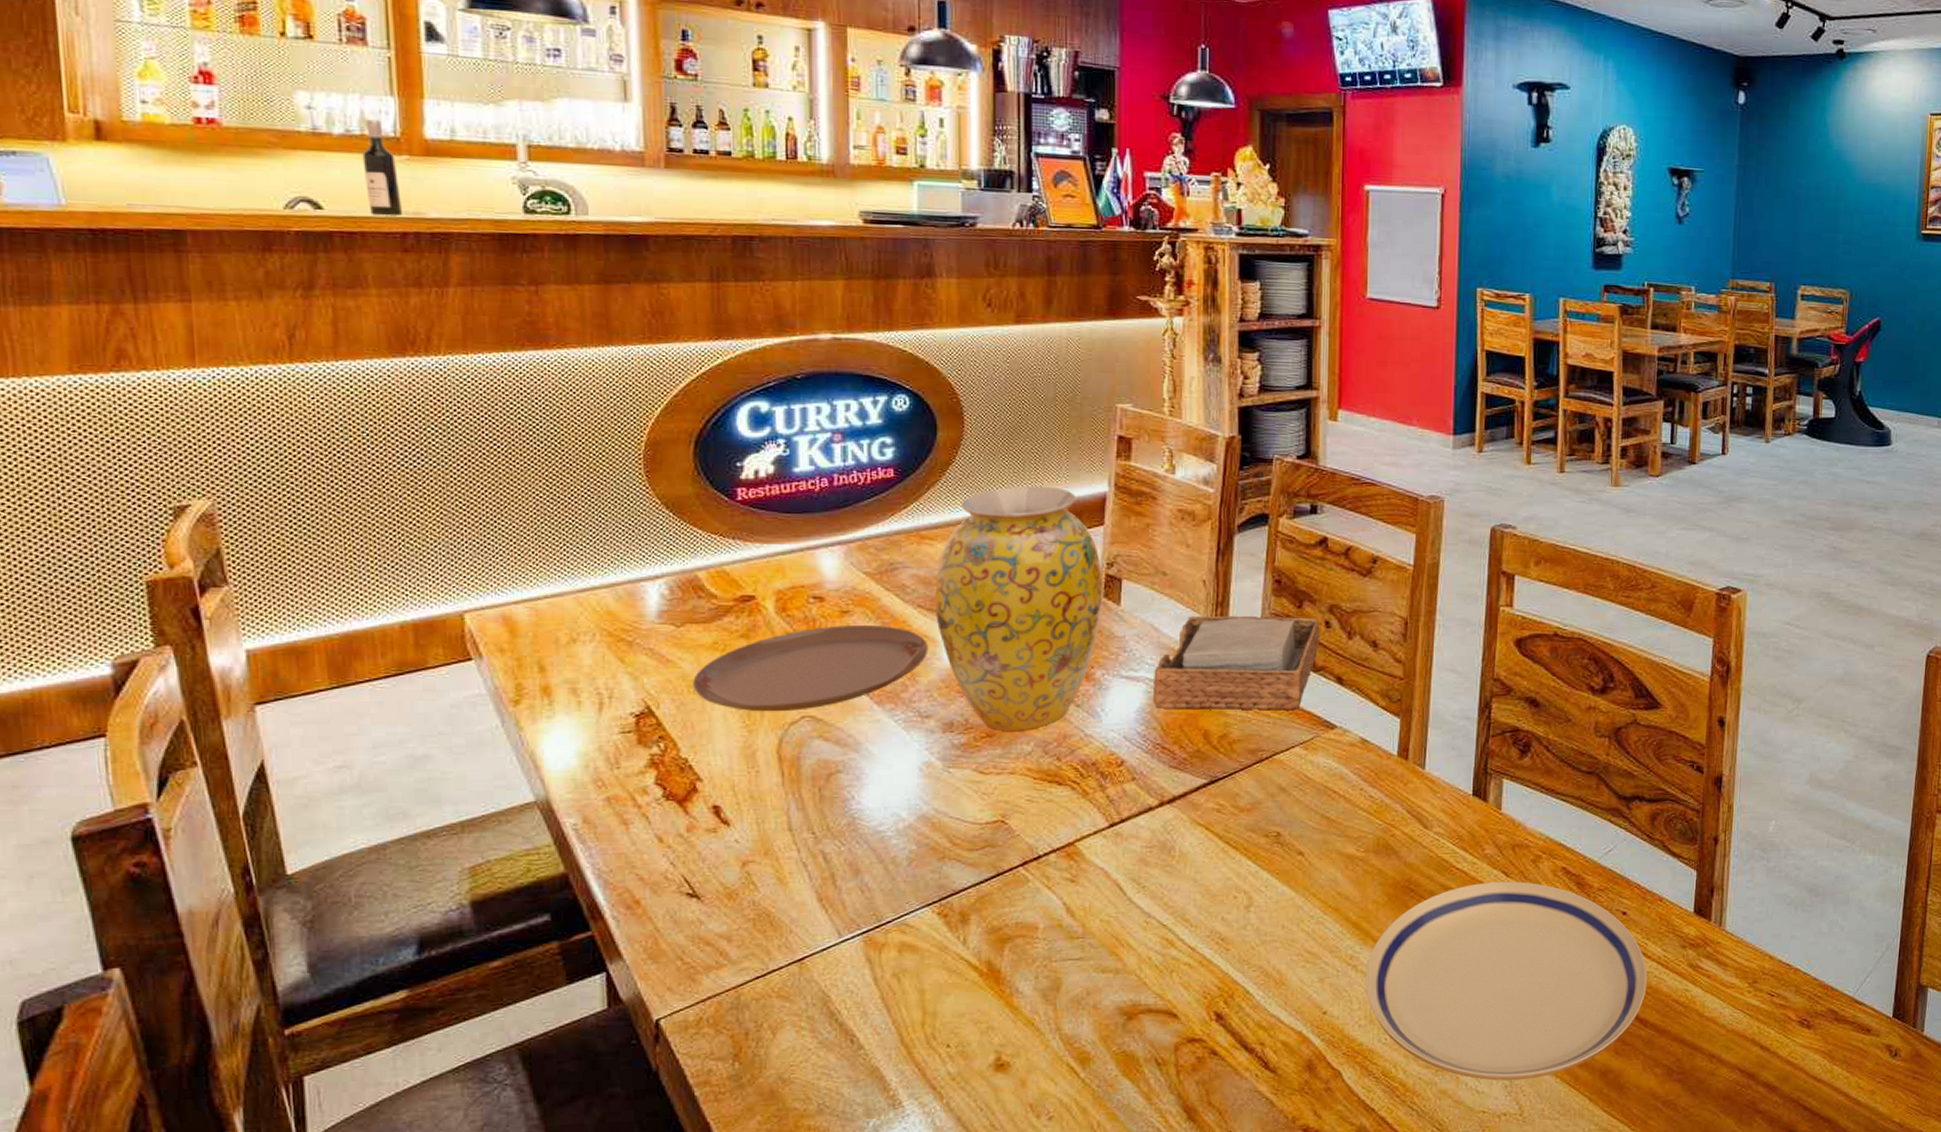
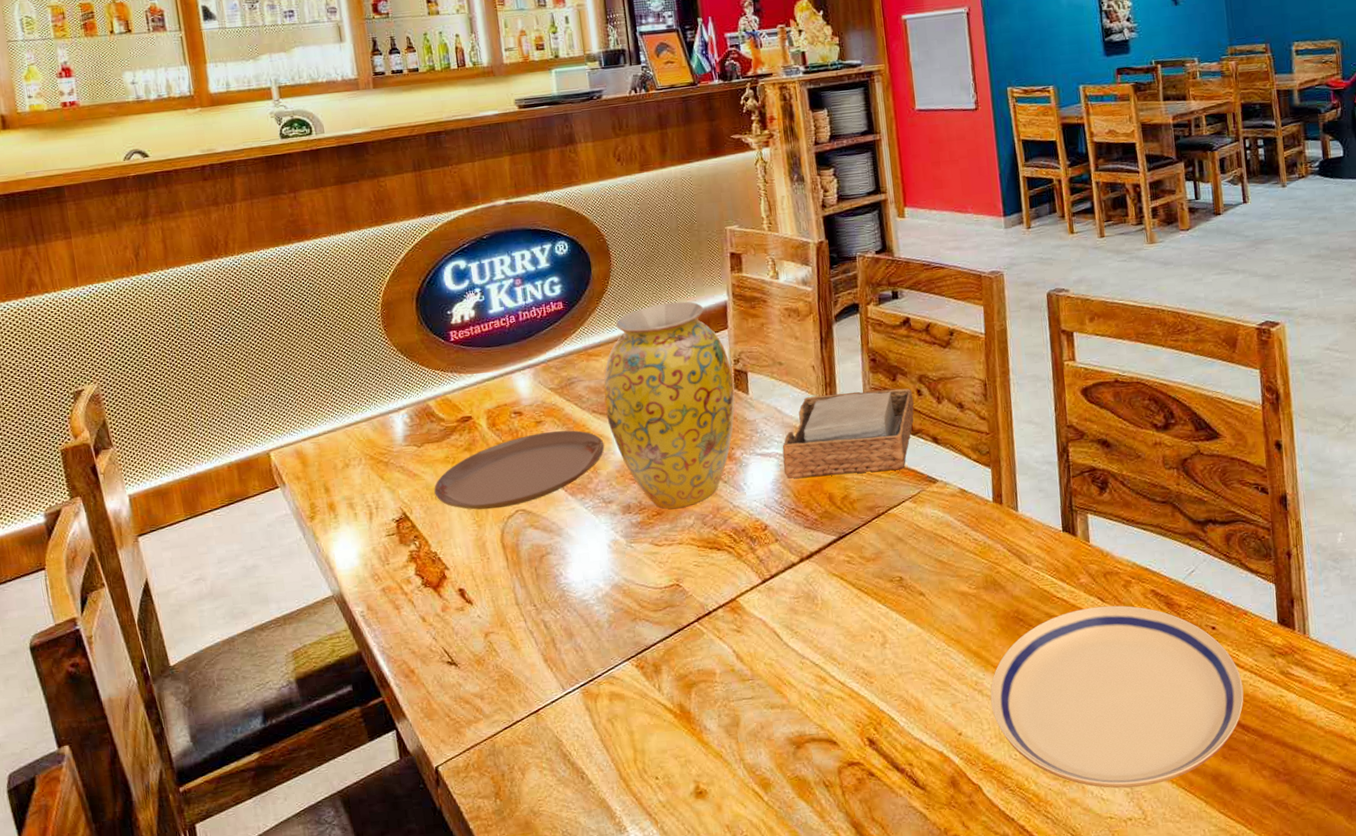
bottle: present [362,119,404,217] -> none [170,84,201,156]

